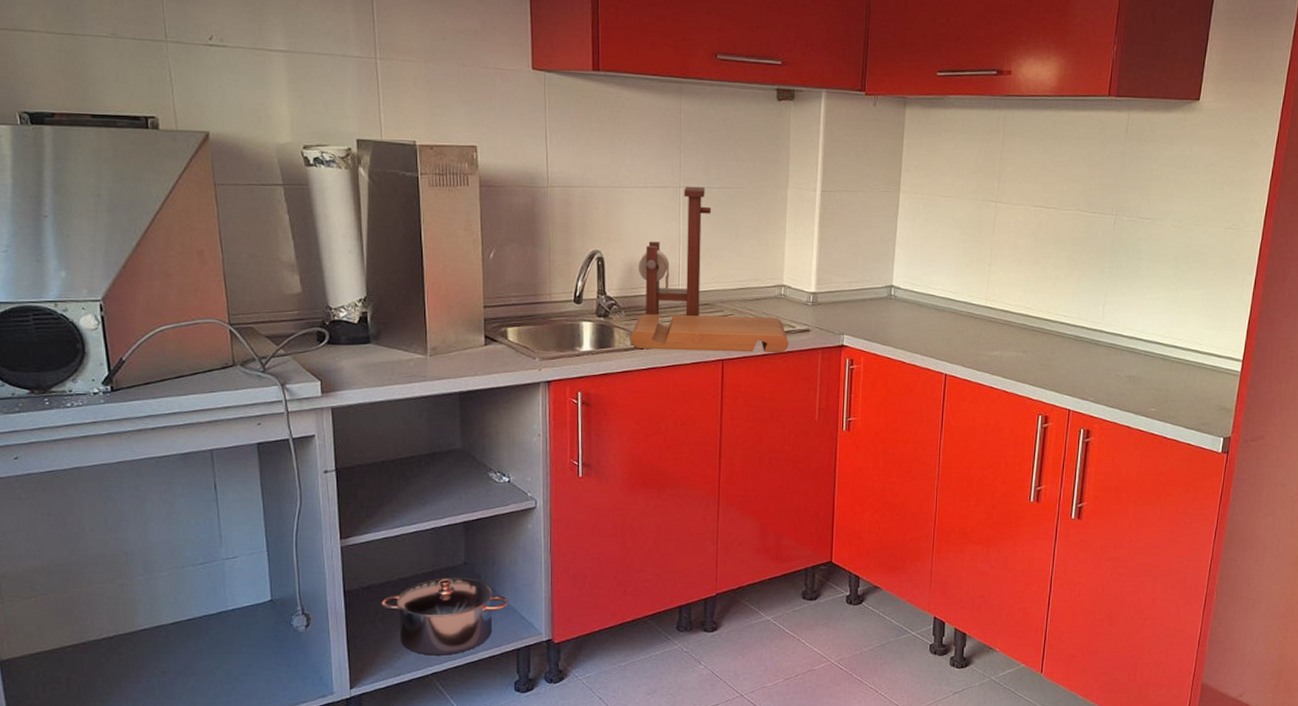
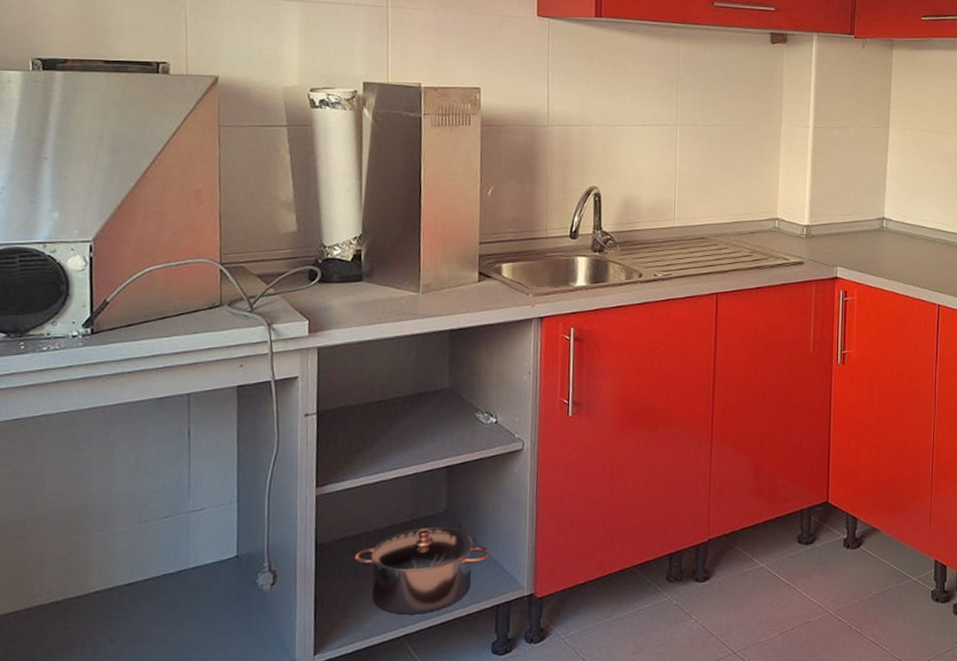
cutting board: present [630,314,789,353] -> none [624,248,783,286]
paper towel holder: present [638,186,711,317] -> none [634,124,707,251]

